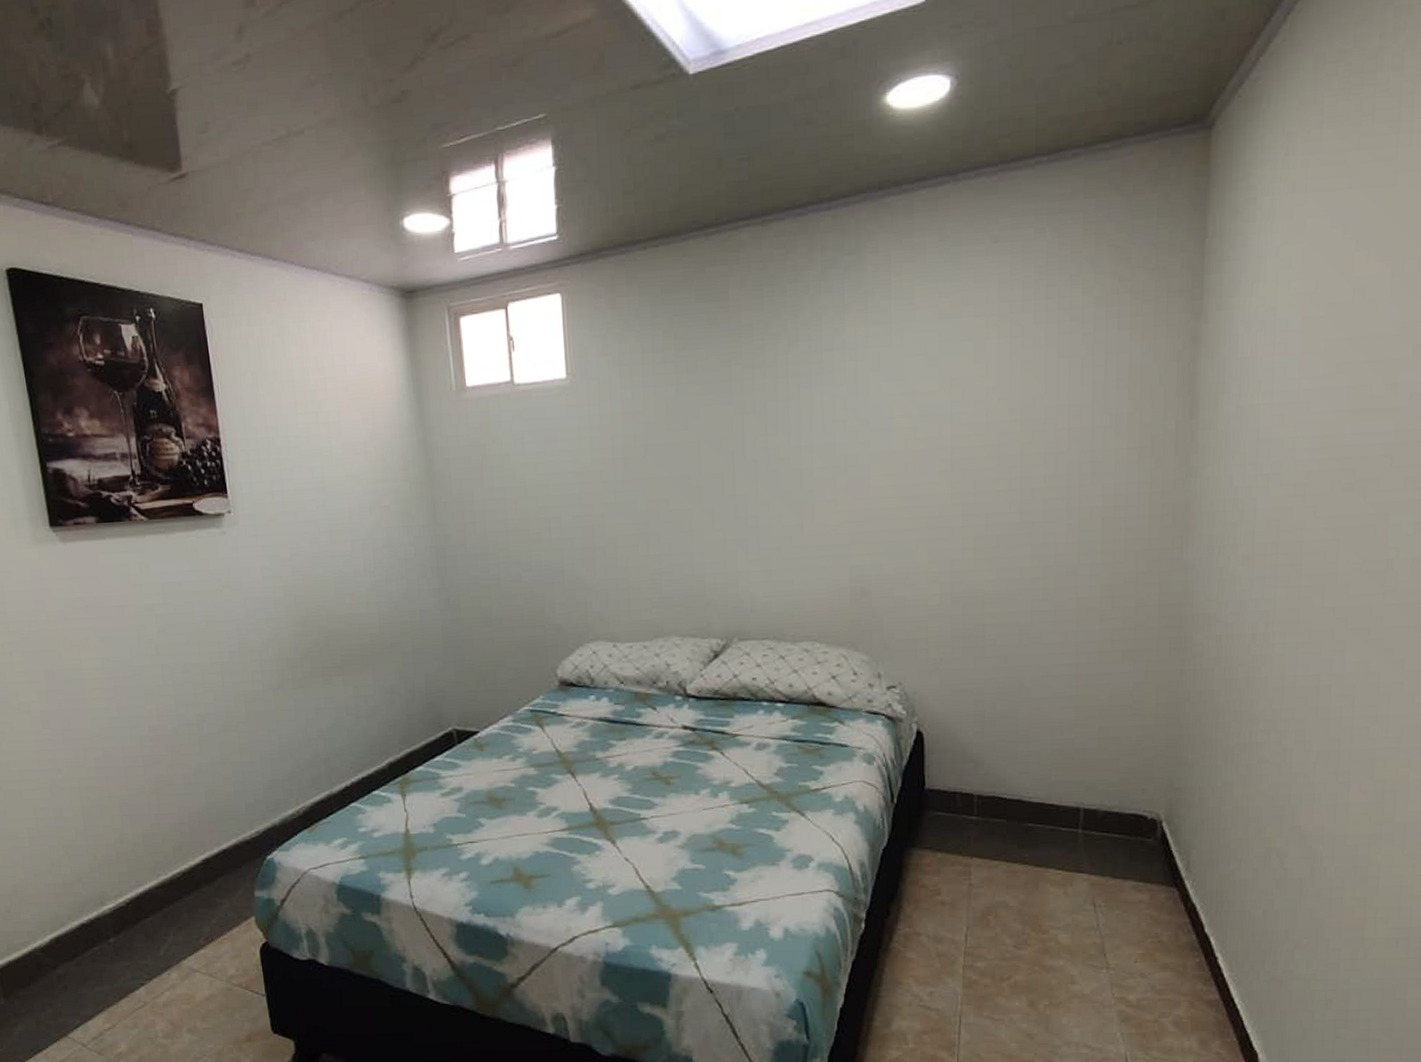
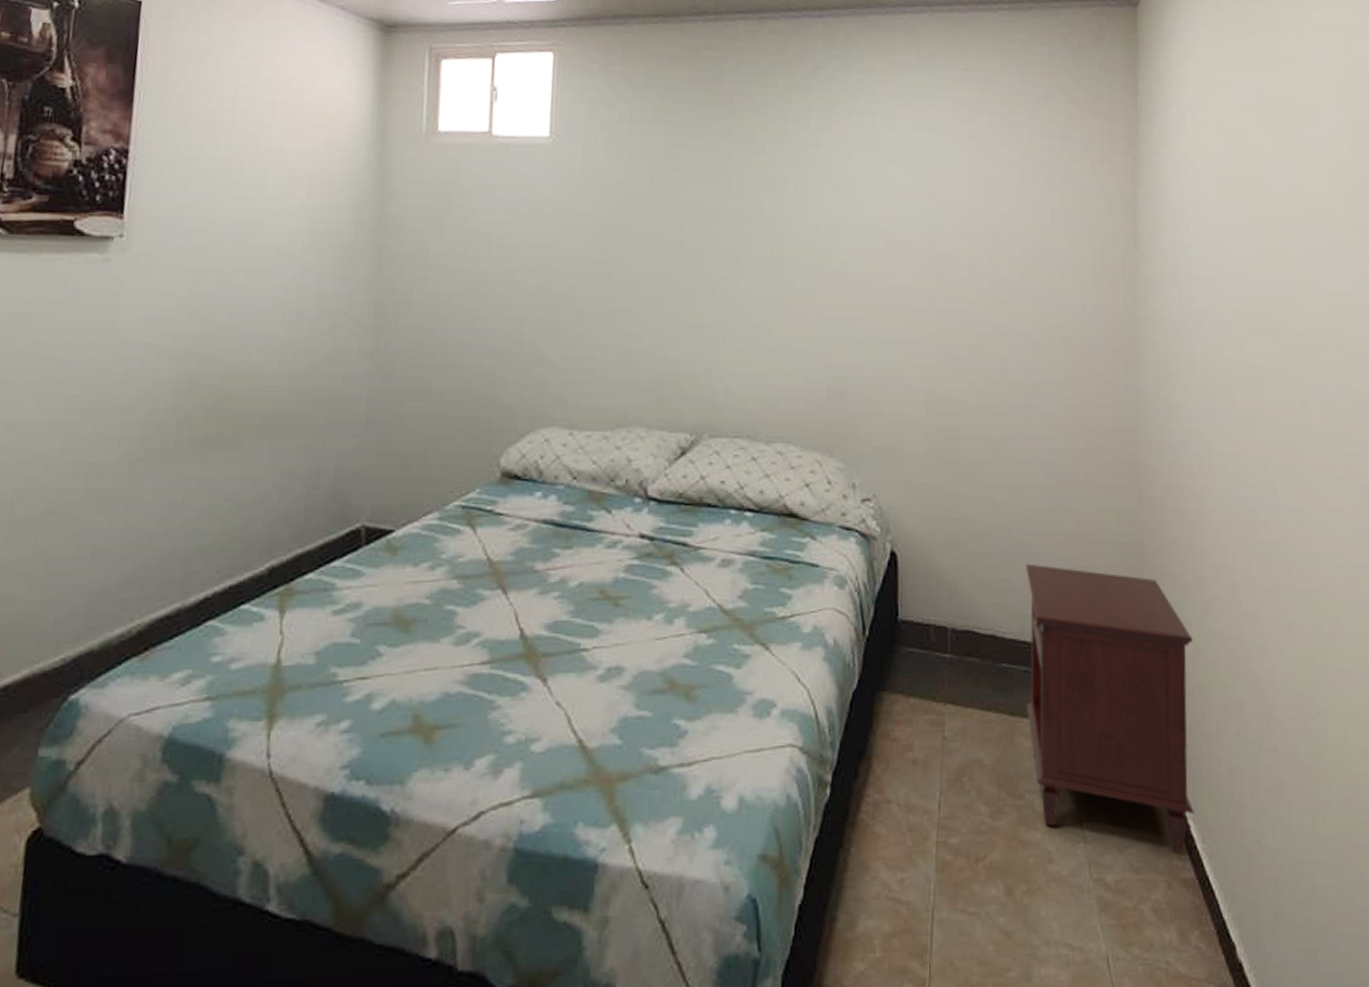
nightstand: none [1052,736,1233,979] -> present [1025,563,1194,853]

